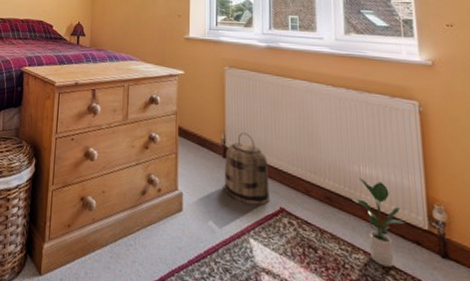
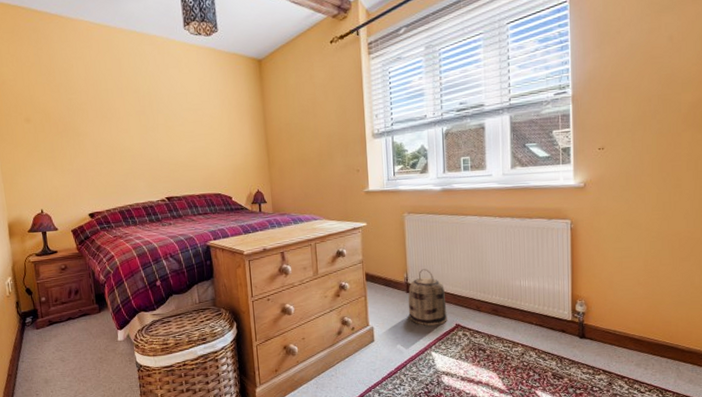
potted plant: present [352,178,405,267] -> none [514,290,554,353]

